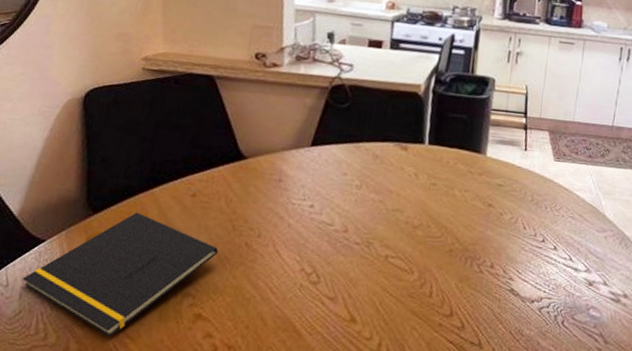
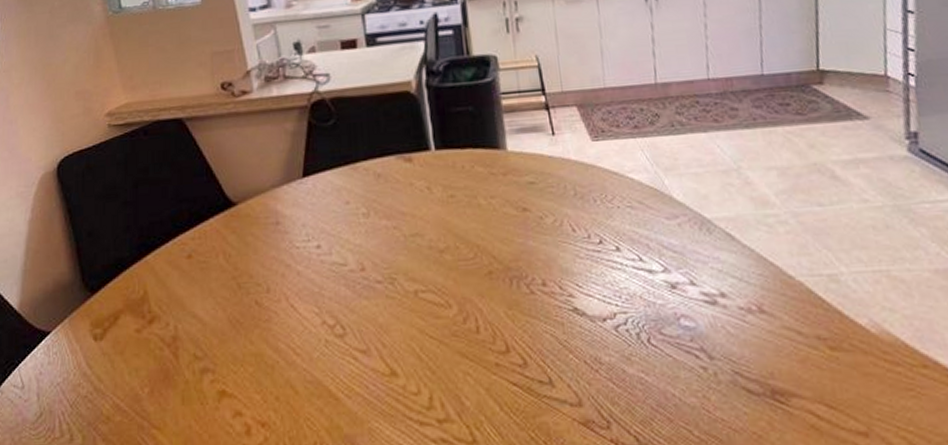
notepad: present [22,212,219,337] -> none [36,285,228,430]

